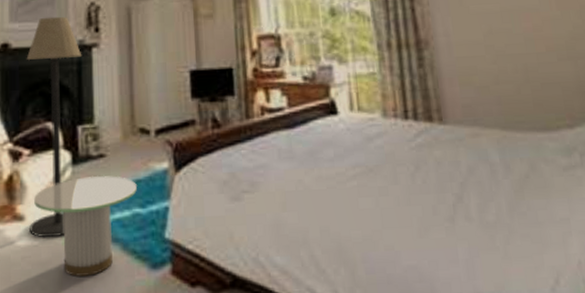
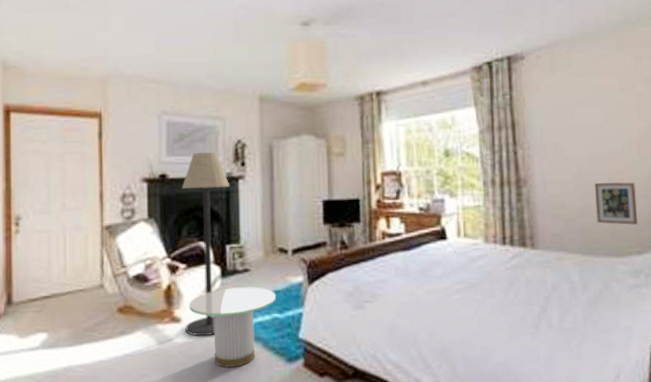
picture frame: none [509,41,566,94] -> present [595,181,638,226]

